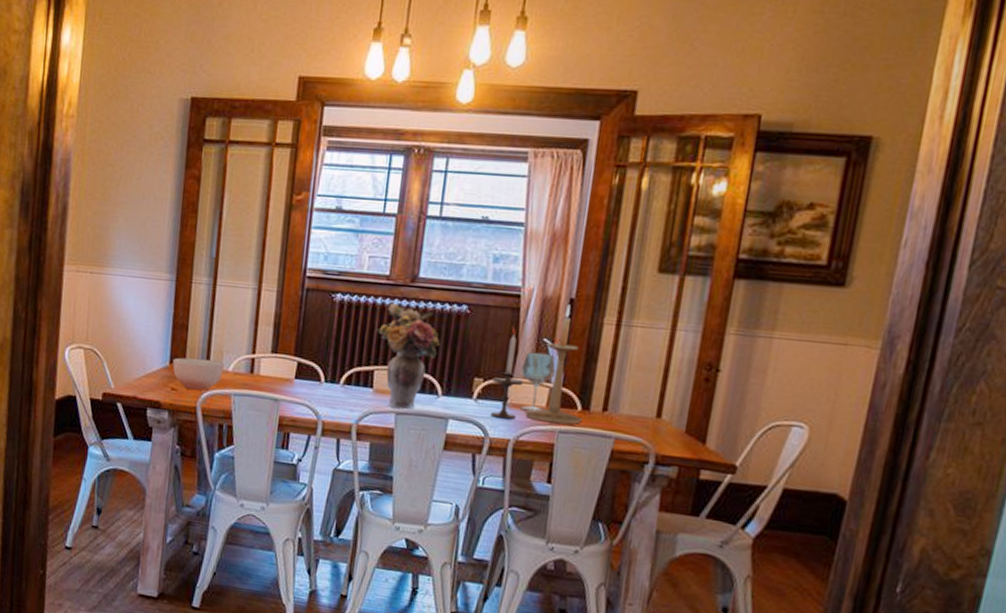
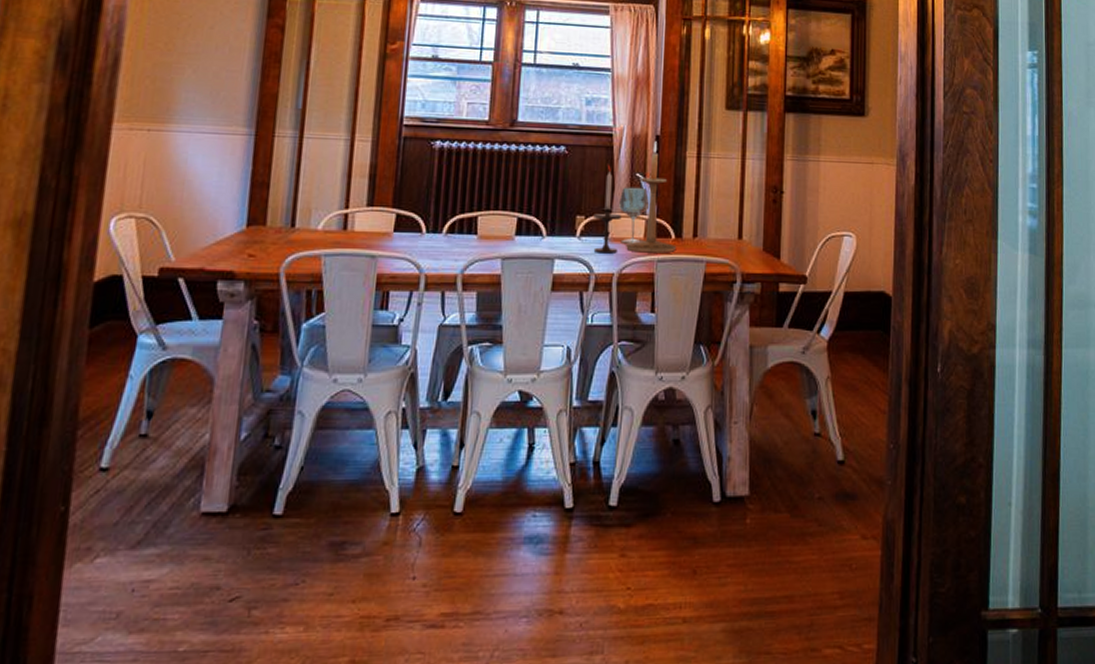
bowl: present [172,357,224,391] -> none [250,218,313,254]
flower arrangement: present [375,302,440,411] -> none [477,147,542,254]

